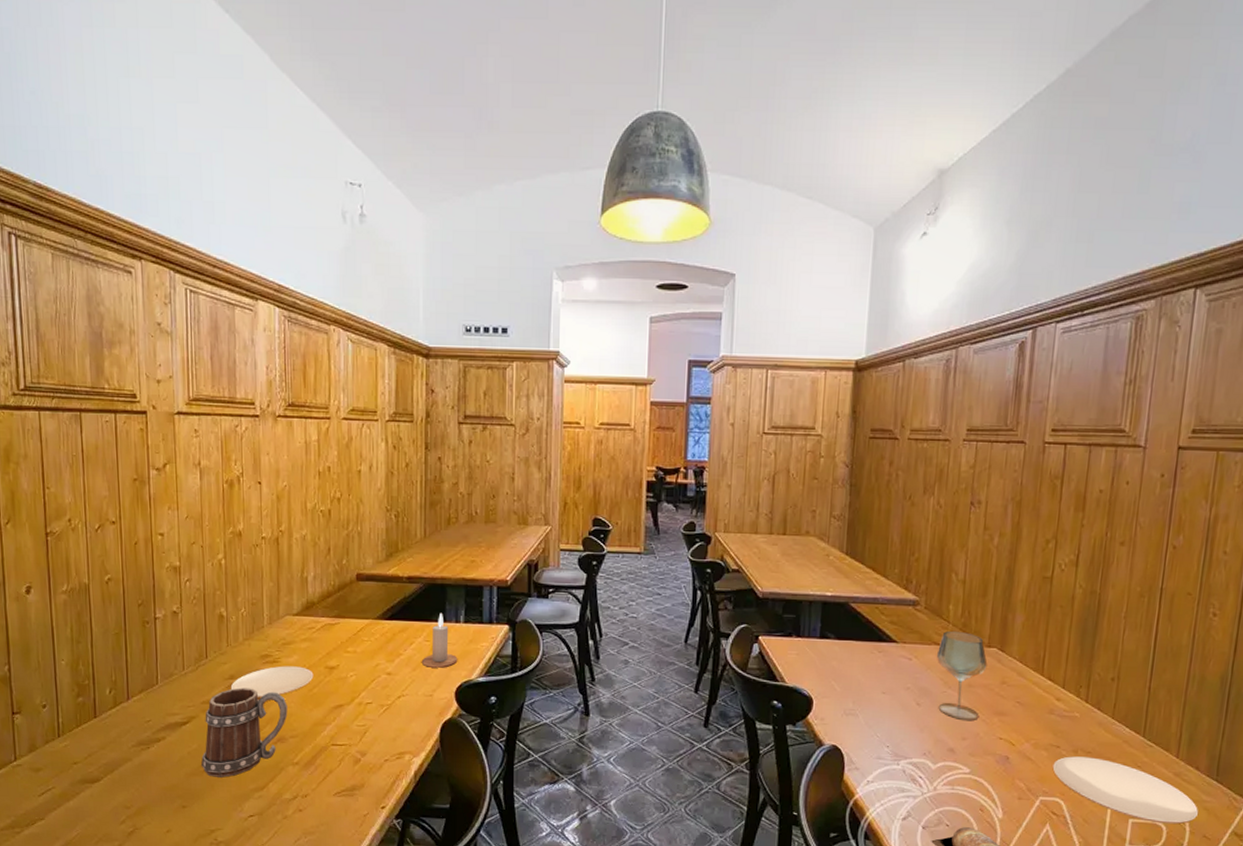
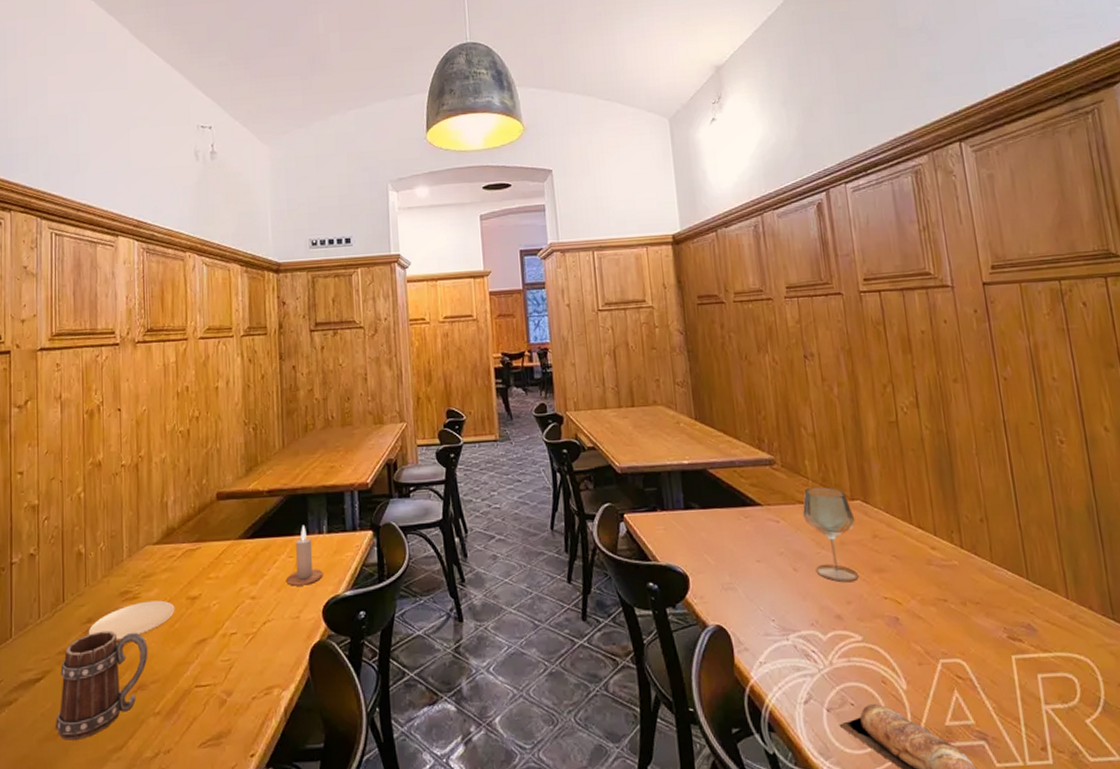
plate: present [1052,756,1199,825] -> none [945,608,1107,676]

